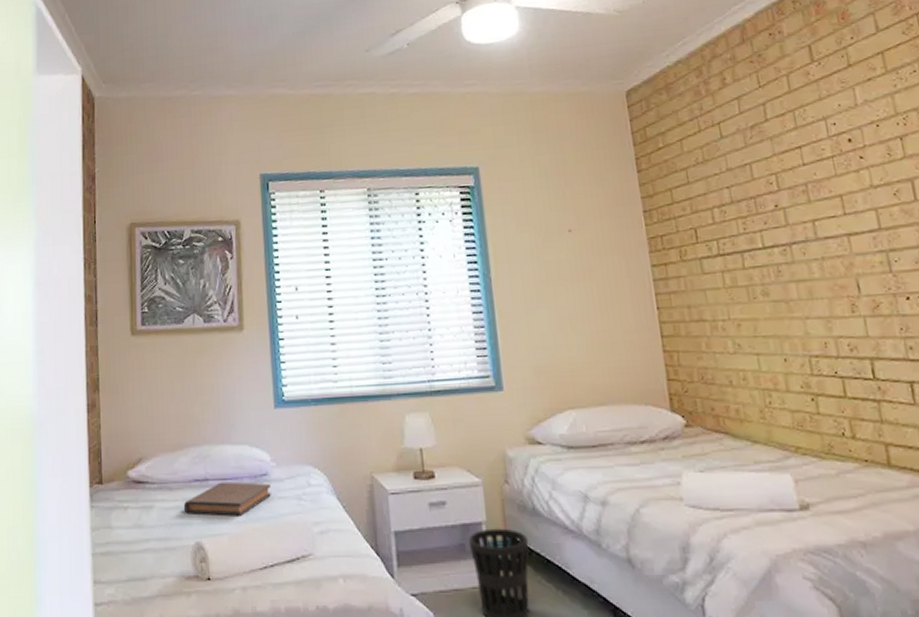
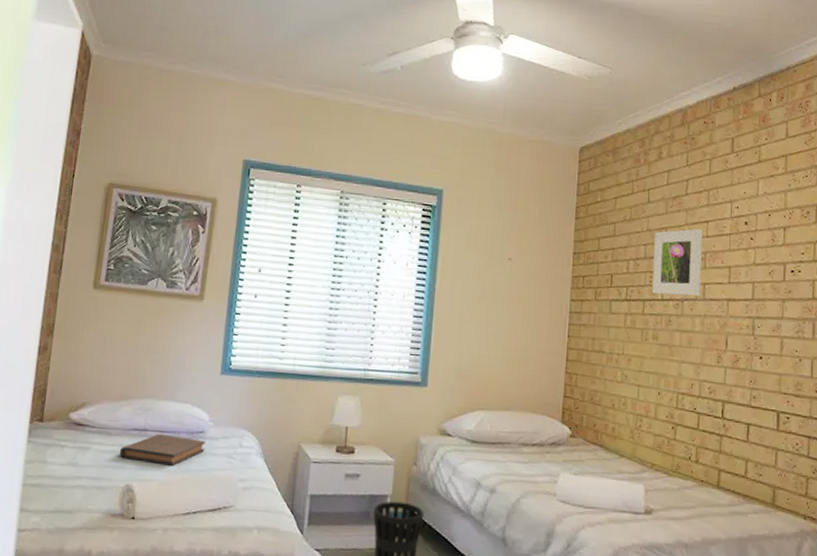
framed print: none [737,157,811,243] -> present [652,229,703,297]

